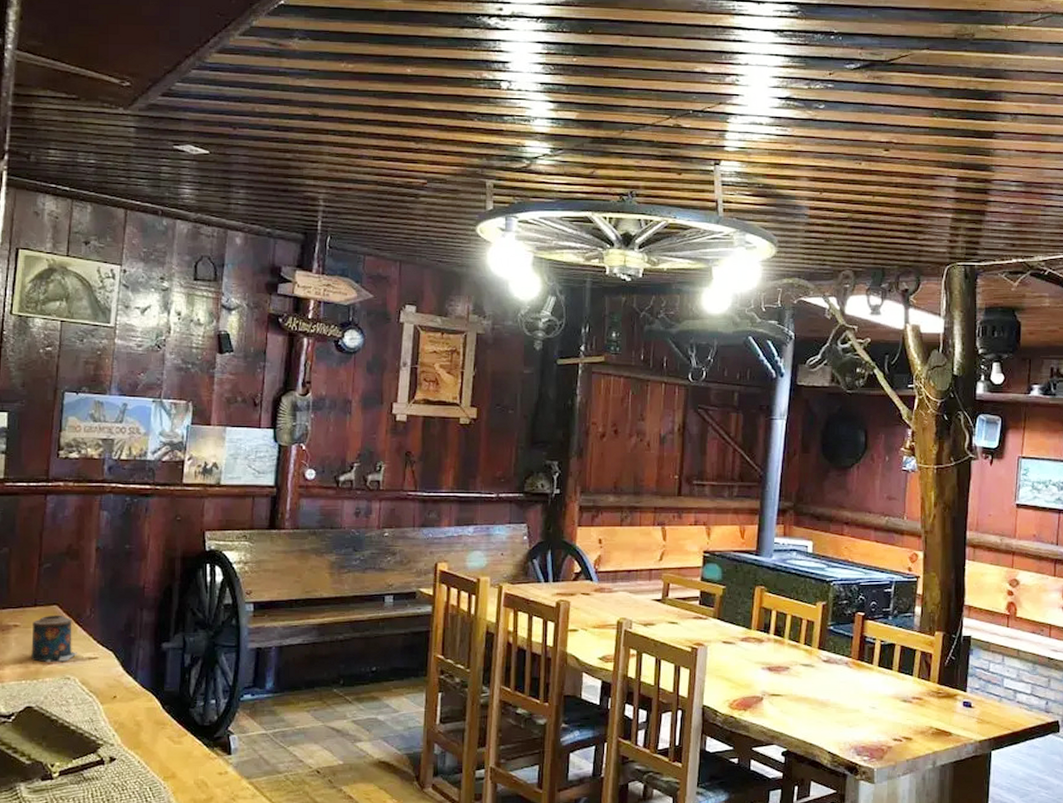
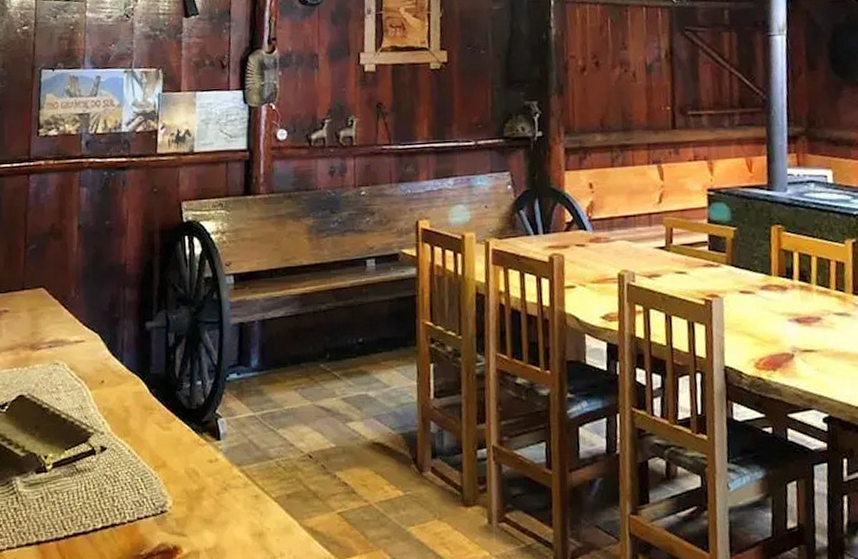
candle: present [31,615,77,662] -> none [21,297,65,348]

